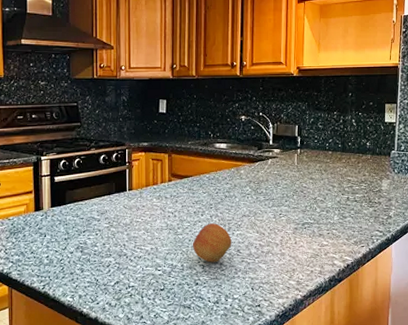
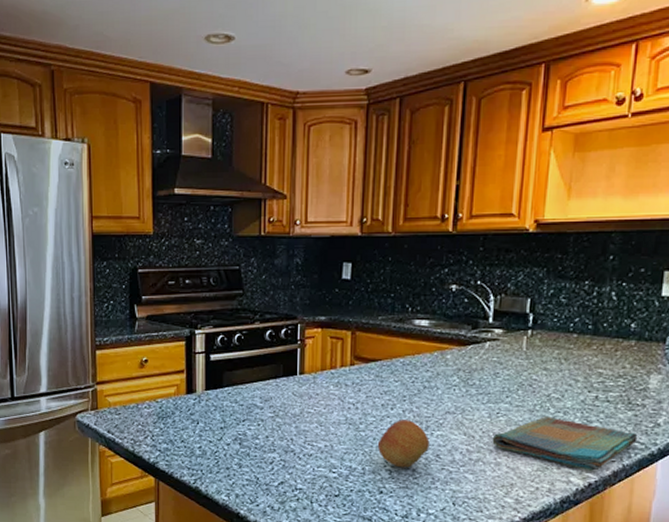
dish towel: none [277,215,378,256] -> present [492,417,638,472]

